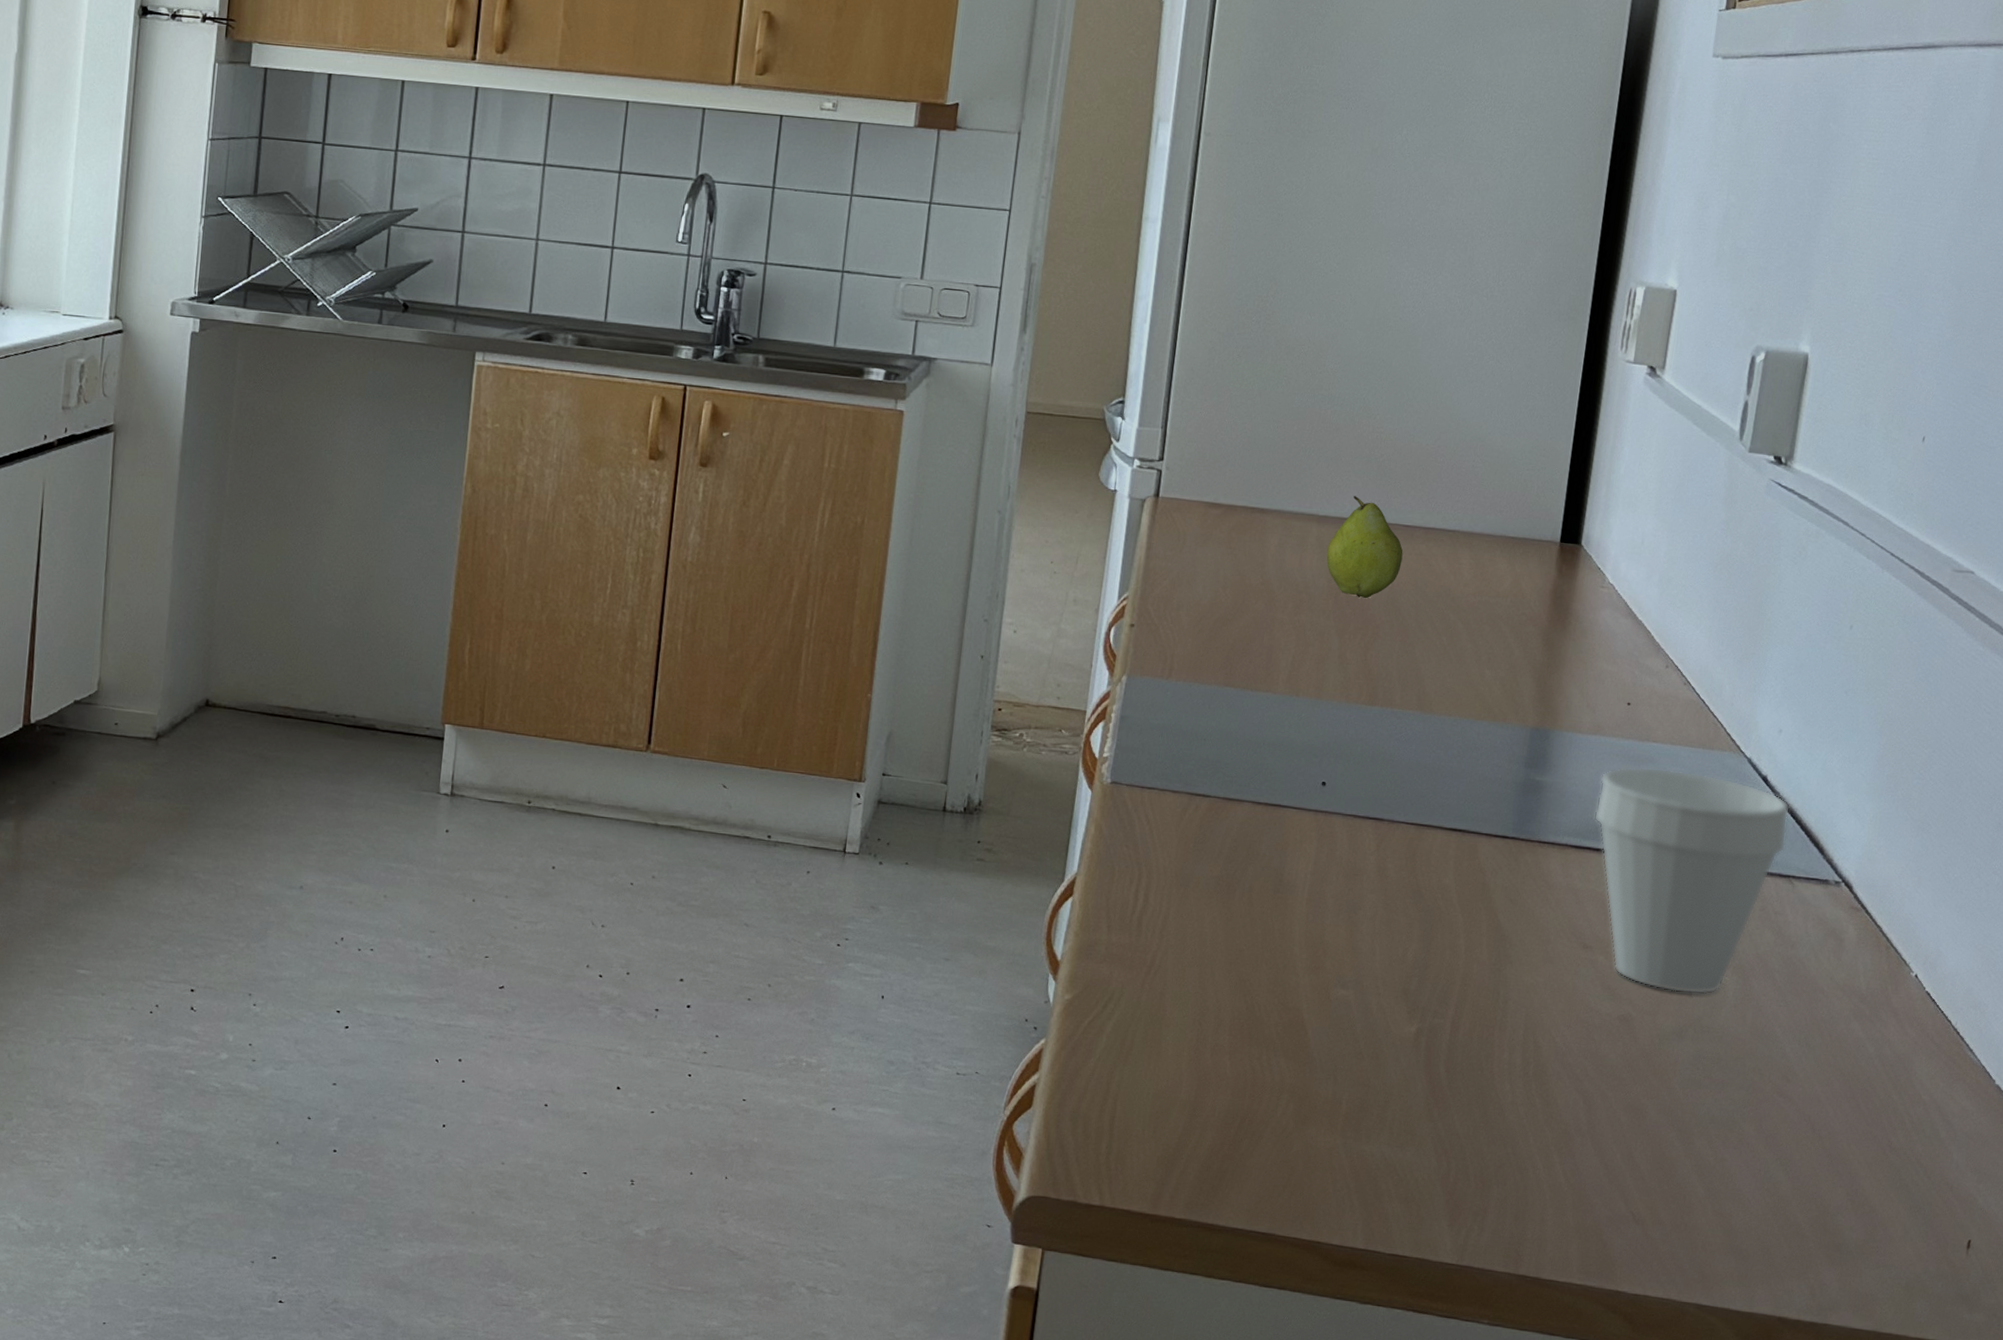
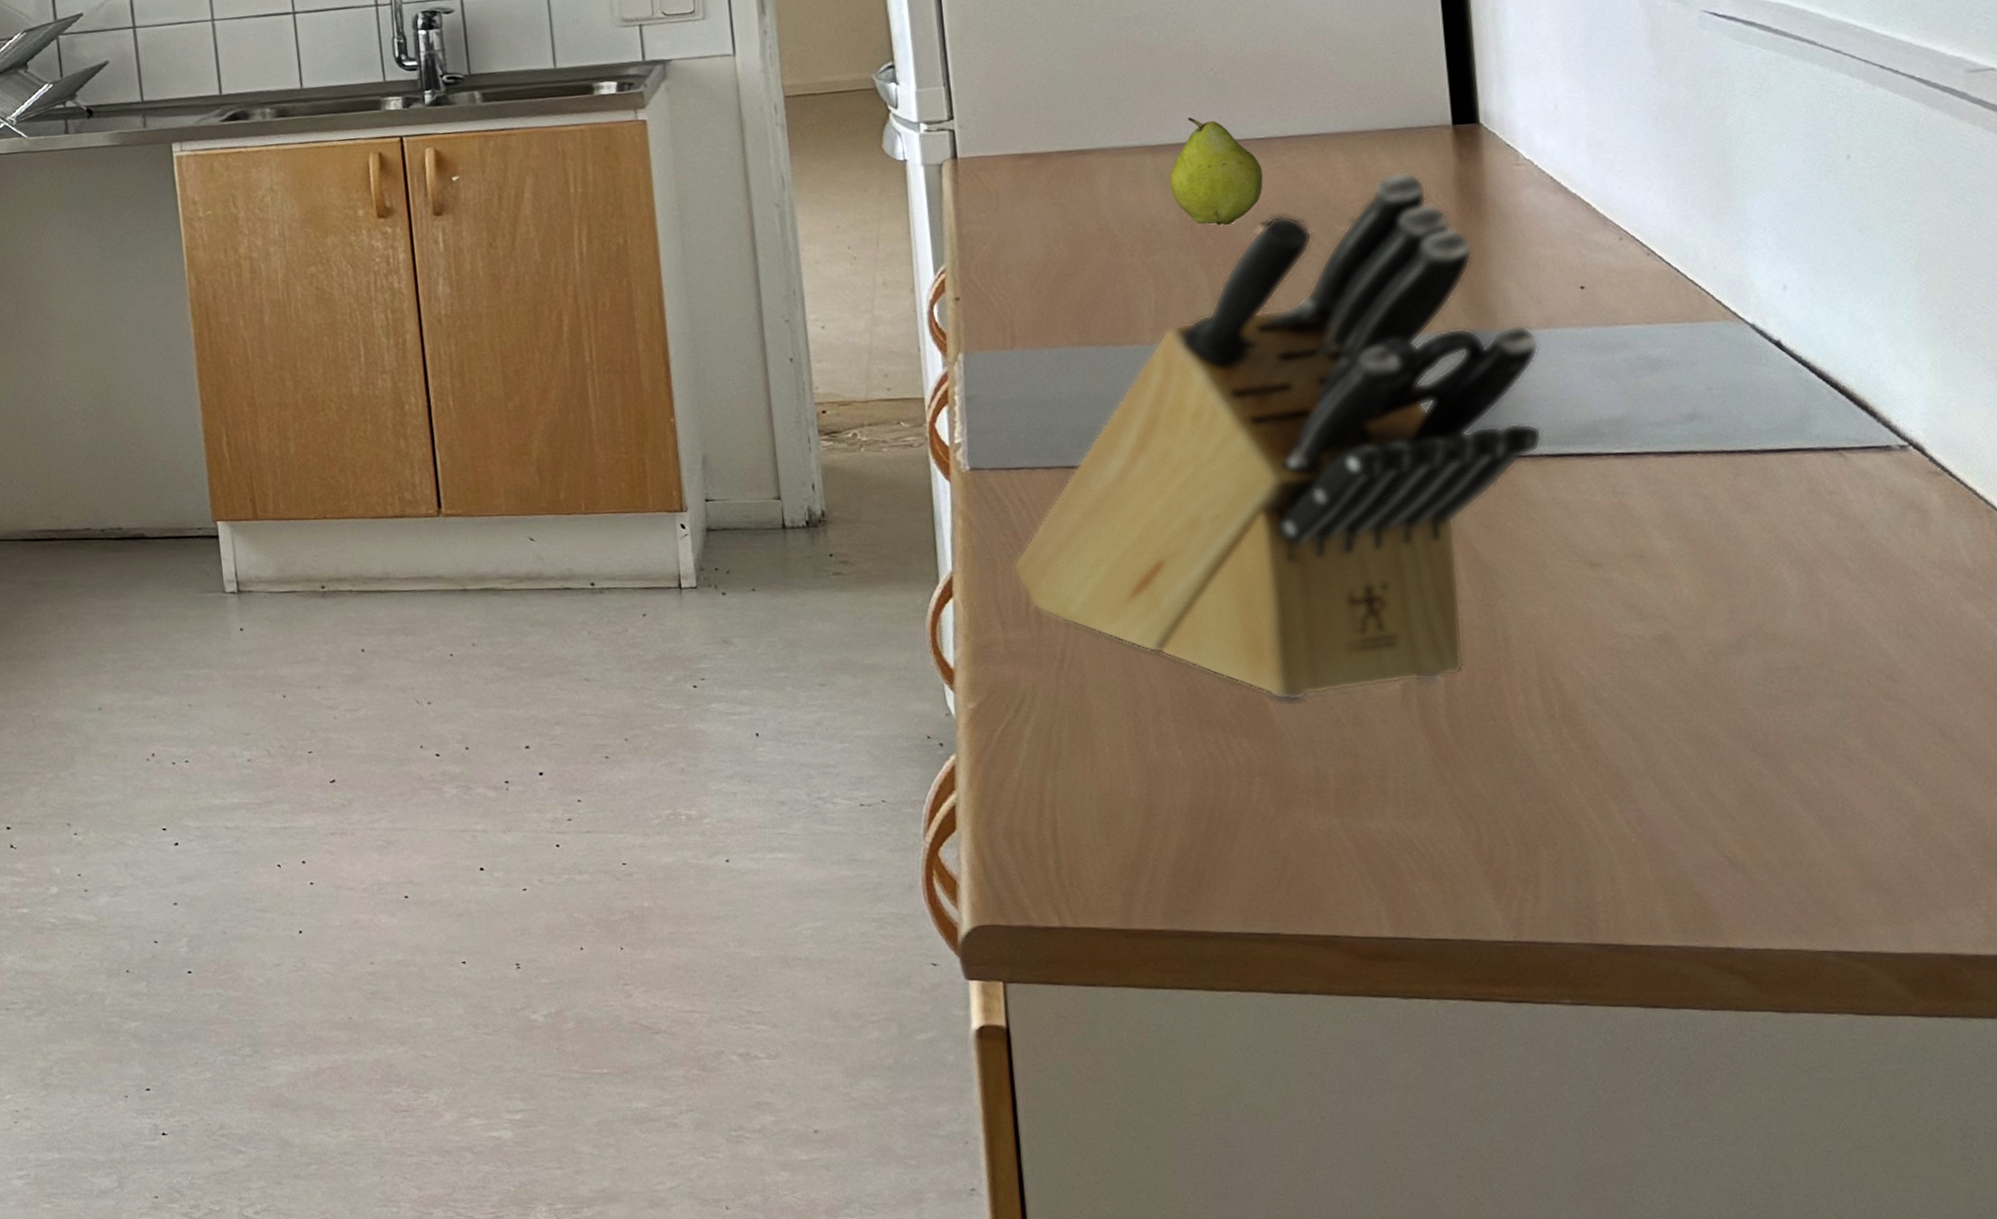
knife block: none [1127,575,1586,1031] -> present [1012,171,1543,701]
cup: present [1594,767,1791,995] -> none [1566,350,1825,601]

